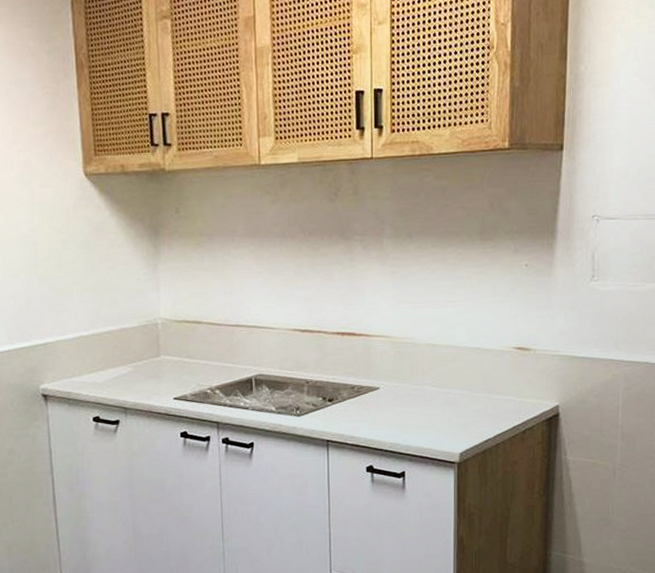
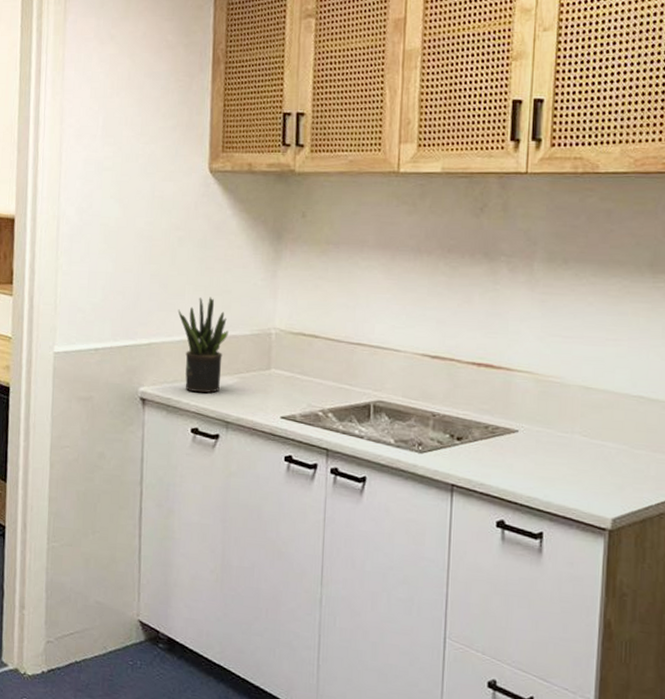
potted plant: none [68,294,118,384] -> present [178,297,228,393]

